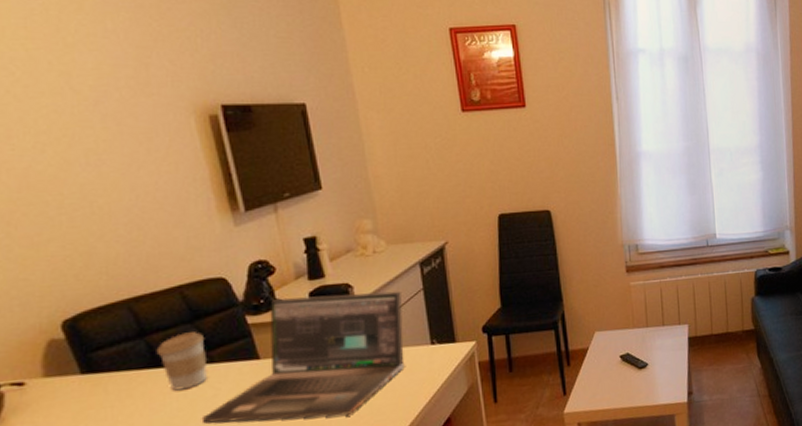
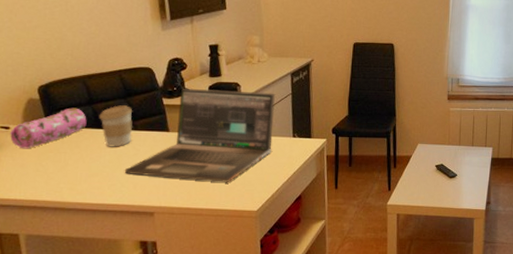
pencil case: none [24,343,140,410] -> present [9,107,87,149]

